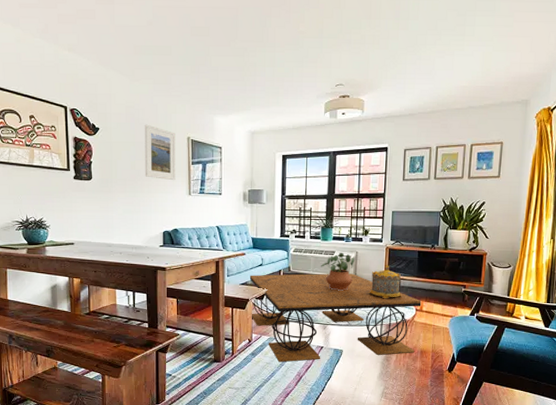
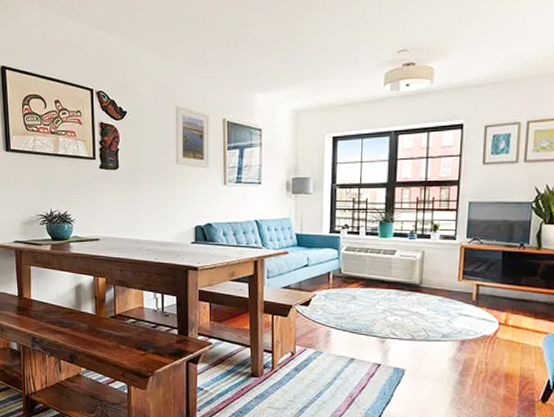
coffee table: present [249,273,422,363] -> none [293,276,507,381]
potted plant: present [320,252,355,291] -> none [377,251,421,298]
decorative container: present [368,264,402,299] -> none [437,266,481,309]

